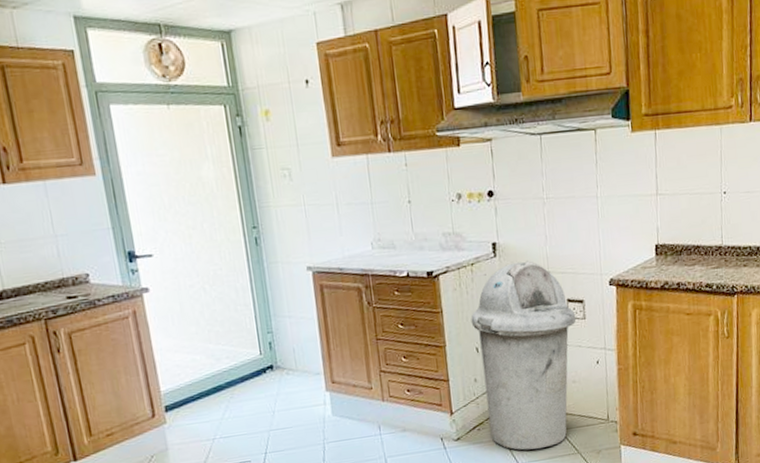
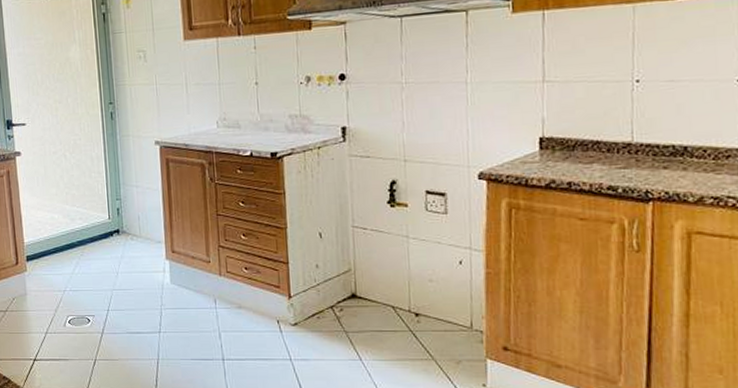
trash can: present [471,260,576,451] -> none [315,147,436,348]

